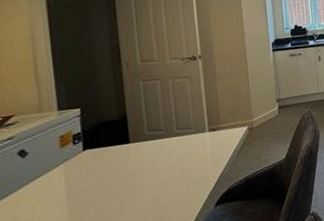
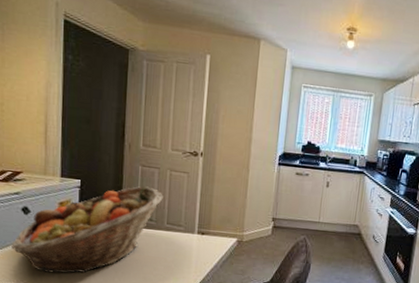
fruit basket: none [10,99,169,213] -> present [11,186,163,274]

